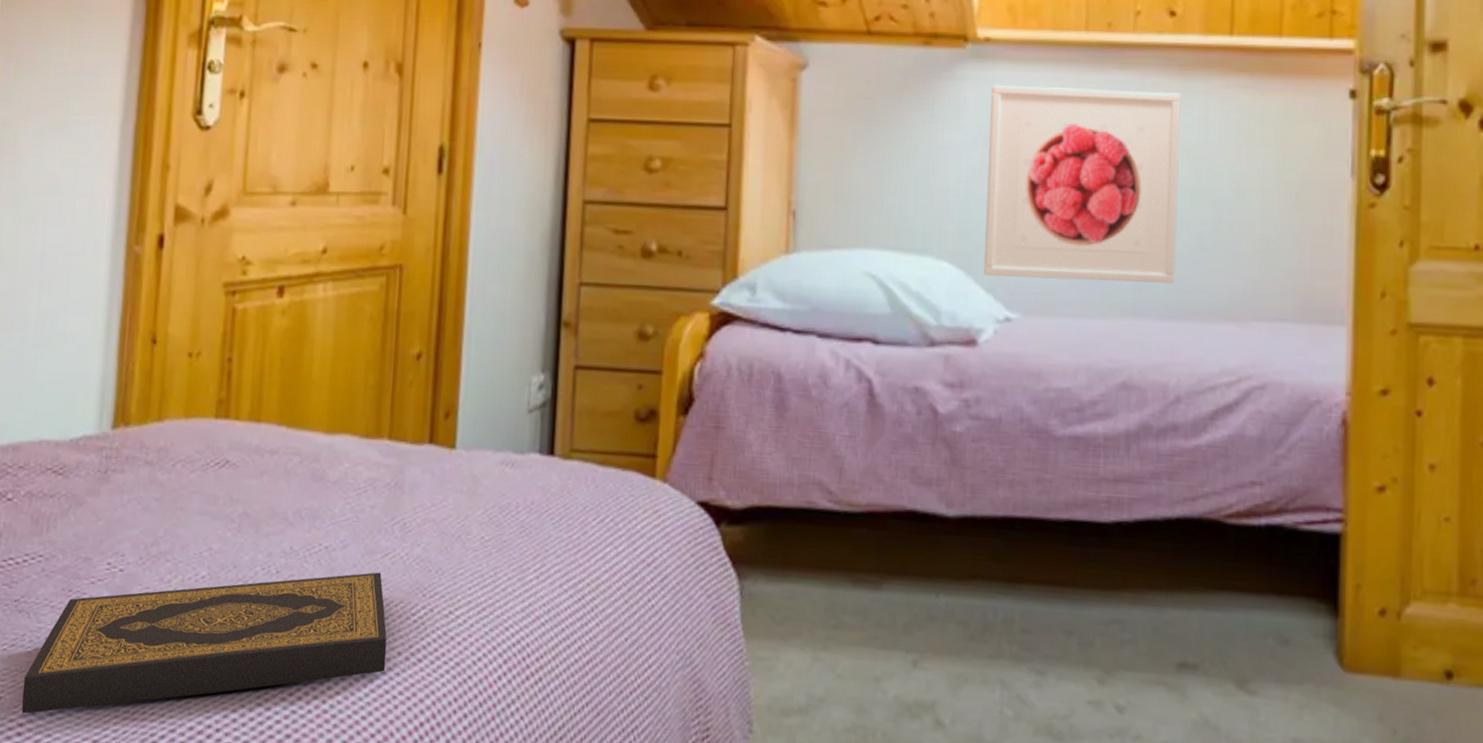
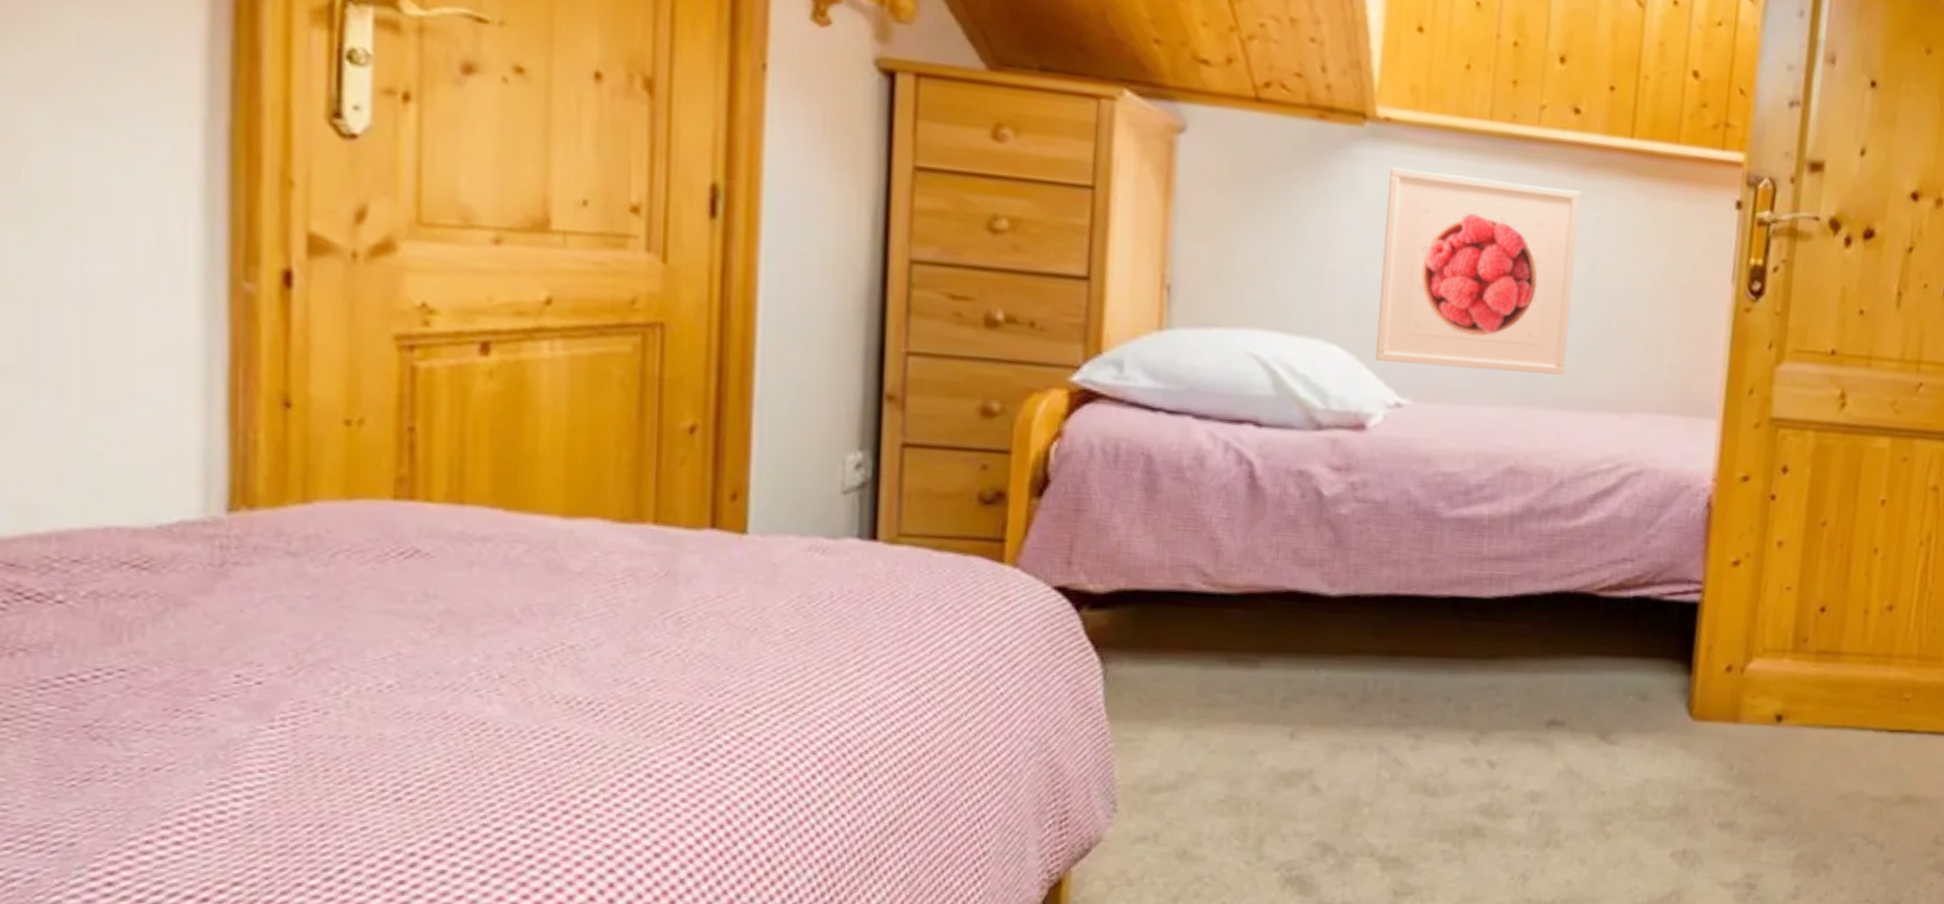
hardback book: present [21,572,387,714] -> none [109,671,663,860]

